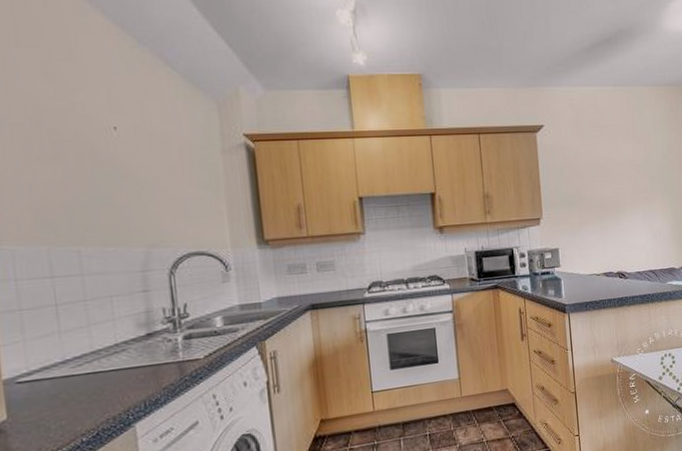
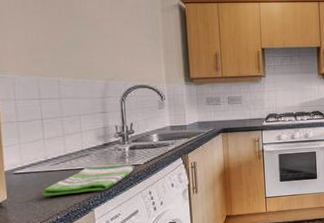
dish towel: none [58,359,192,413] -> present [41,164,135,197]

